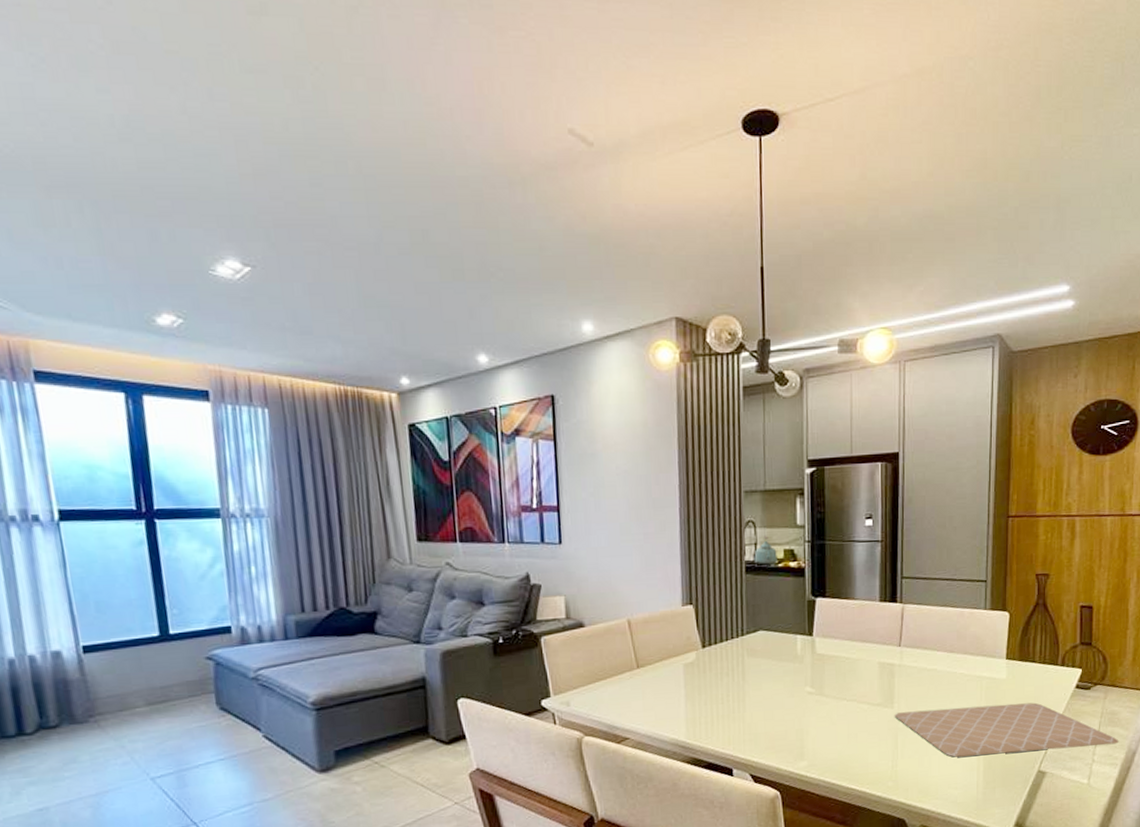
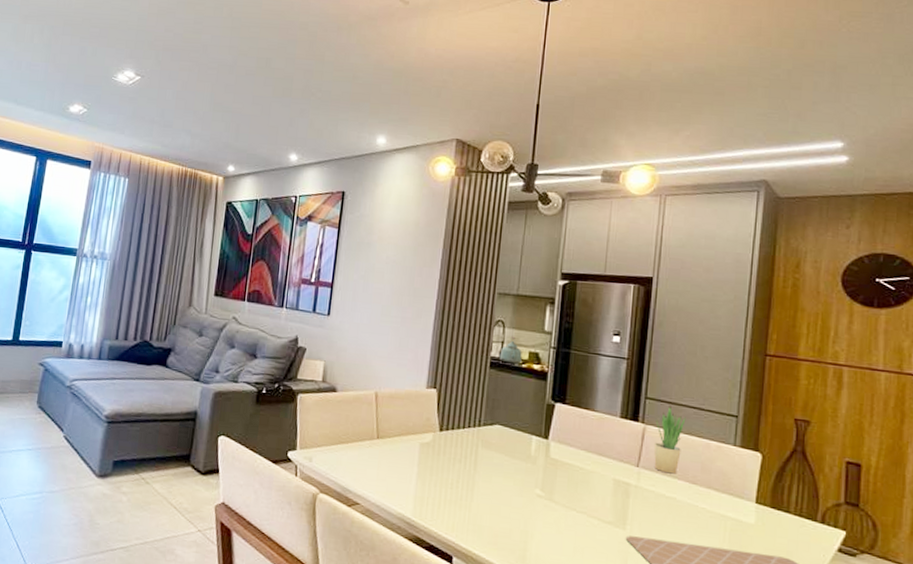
potted plant: none [912,580,940,648] -> present [654,405,686,474]

